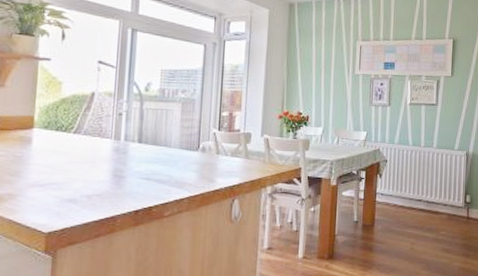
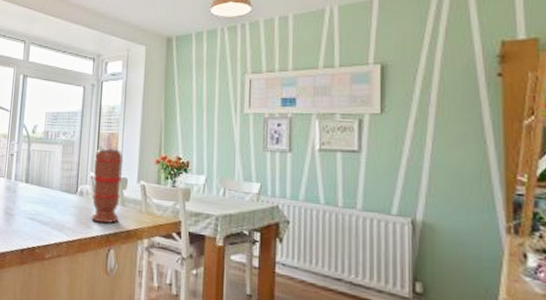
spice grinder: none [214,105,247,175] -> present [91,148,124,223]

